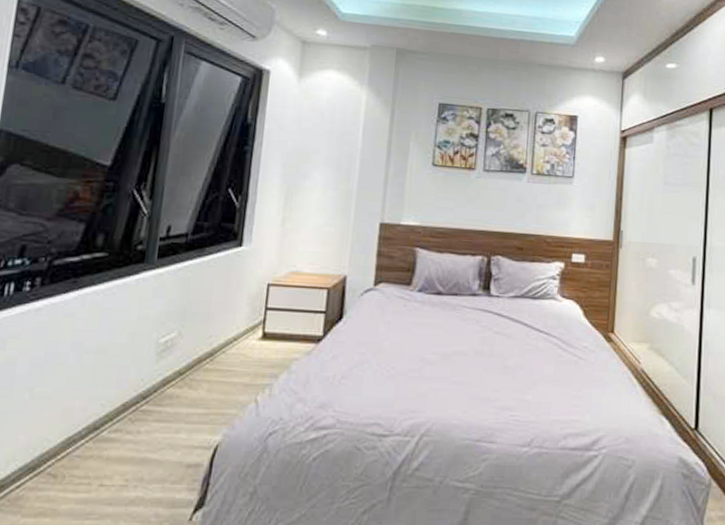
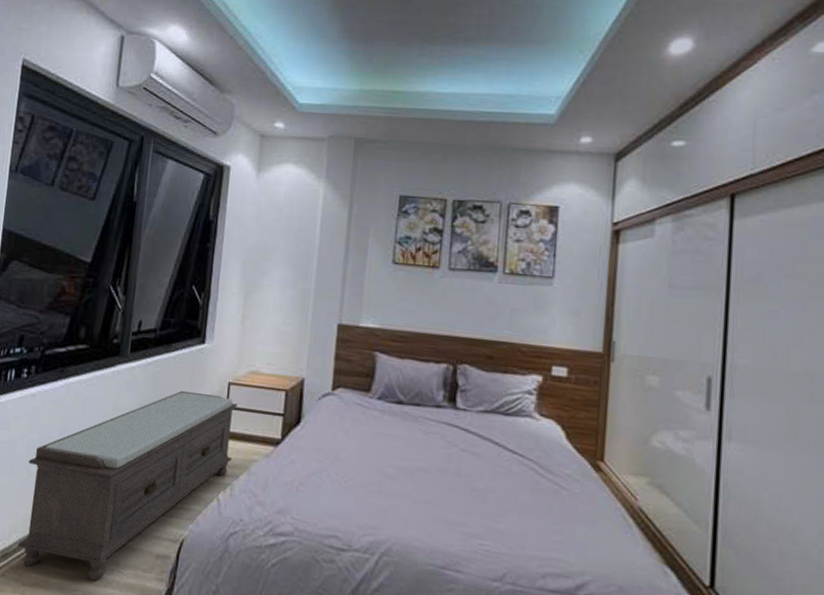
bench: none [17,294,278,501] -> present [18,390,238,581]

